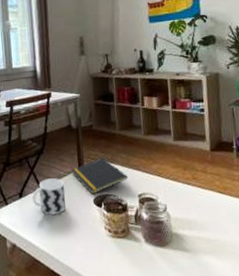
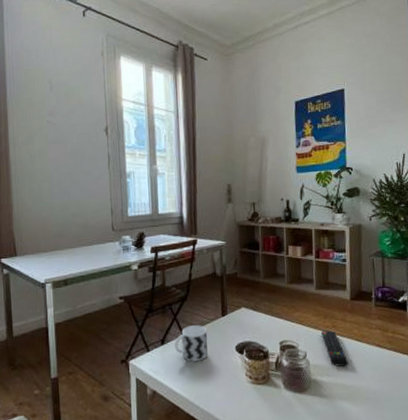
notepad: present [72,158,128,195] -> none [215,305,270,342]
remote control: none [181,182,212,220] -> present [321,330,349,367]

